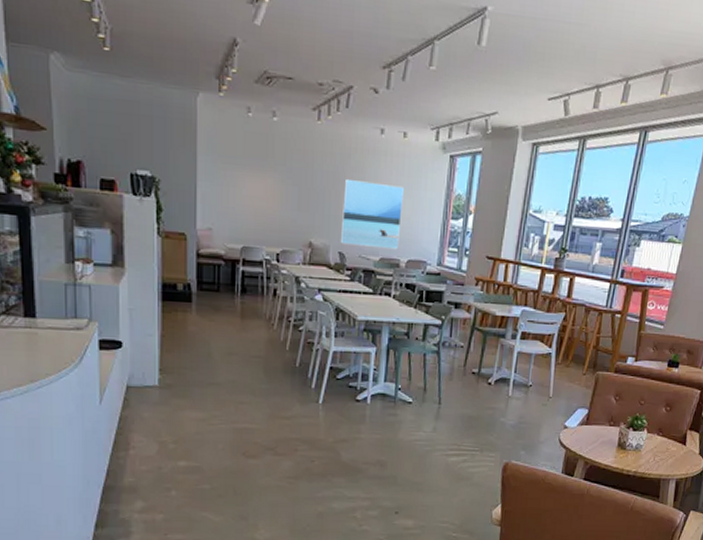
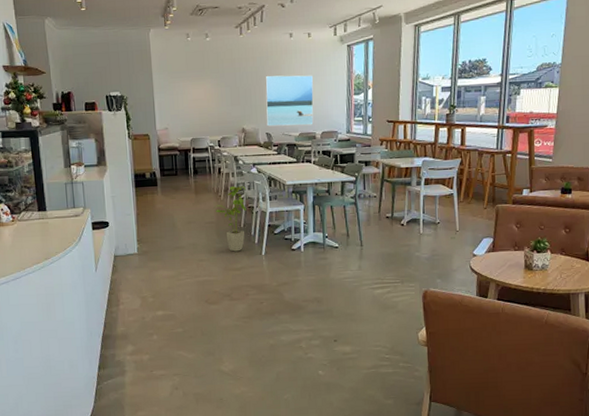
house plant: none [263,314,307,396] -> present [214,186,246,252]

